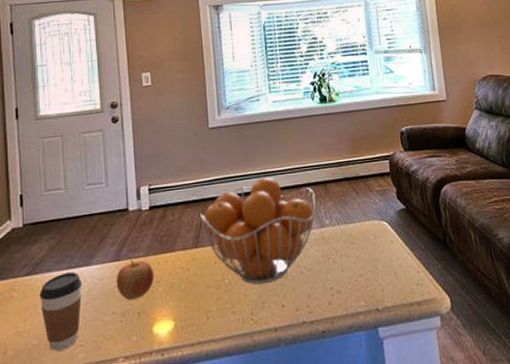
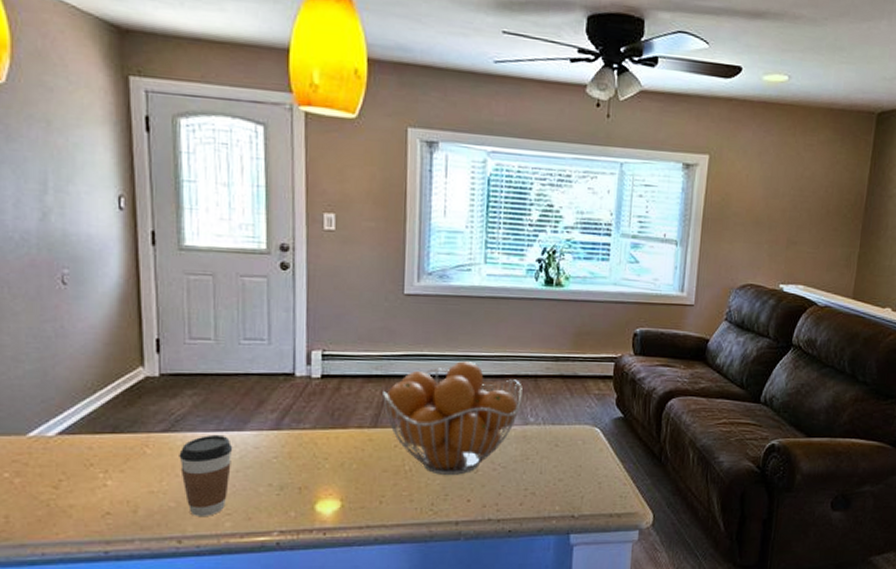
apple: present [116,260,155,300] -> none [275,431,322,473]

